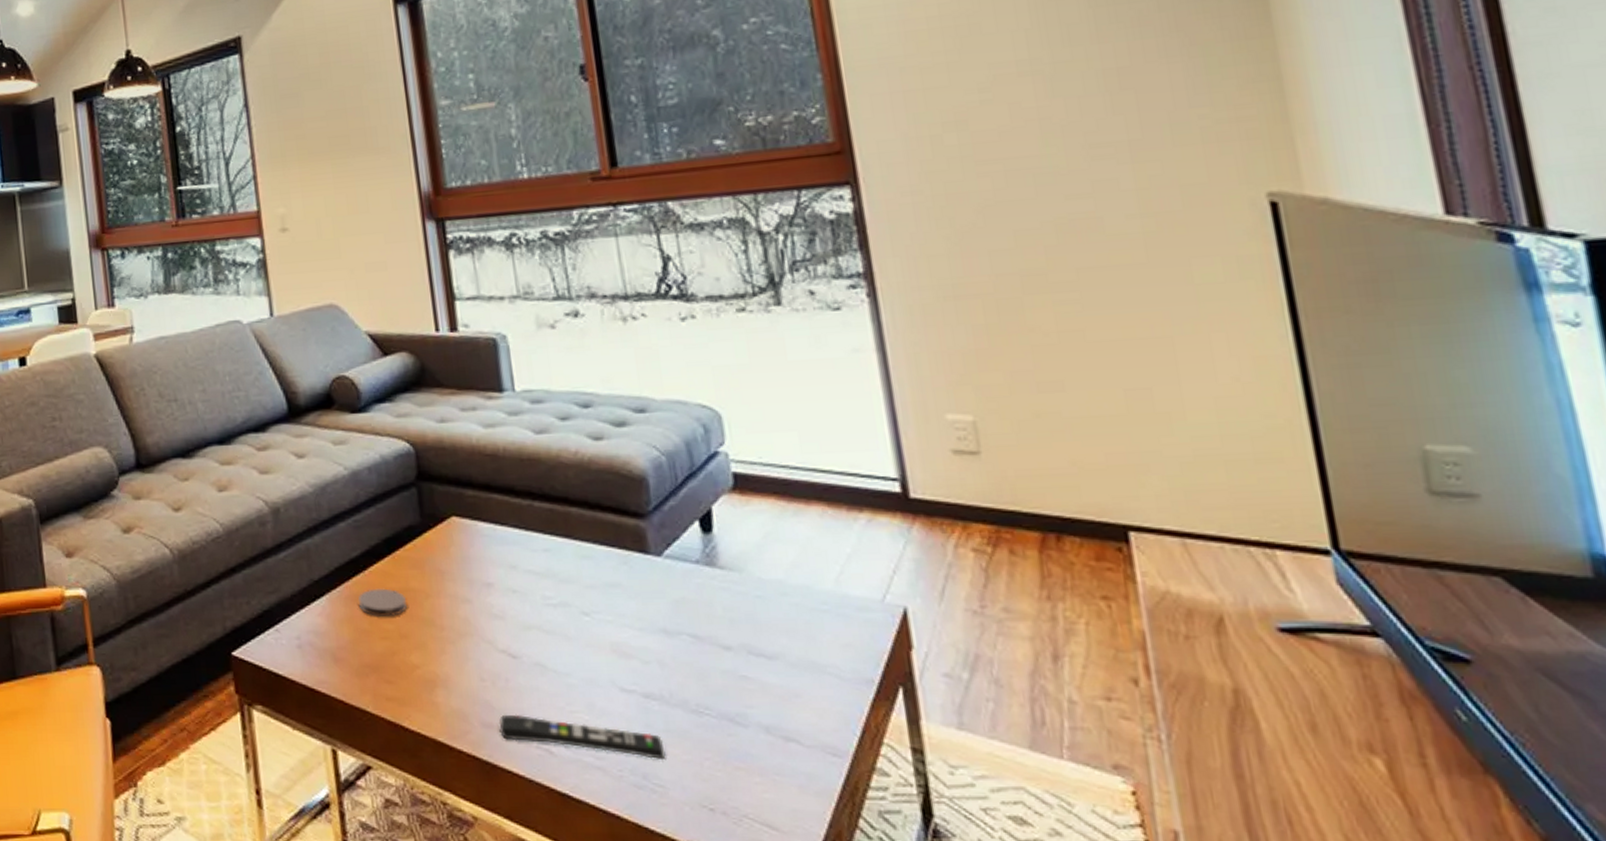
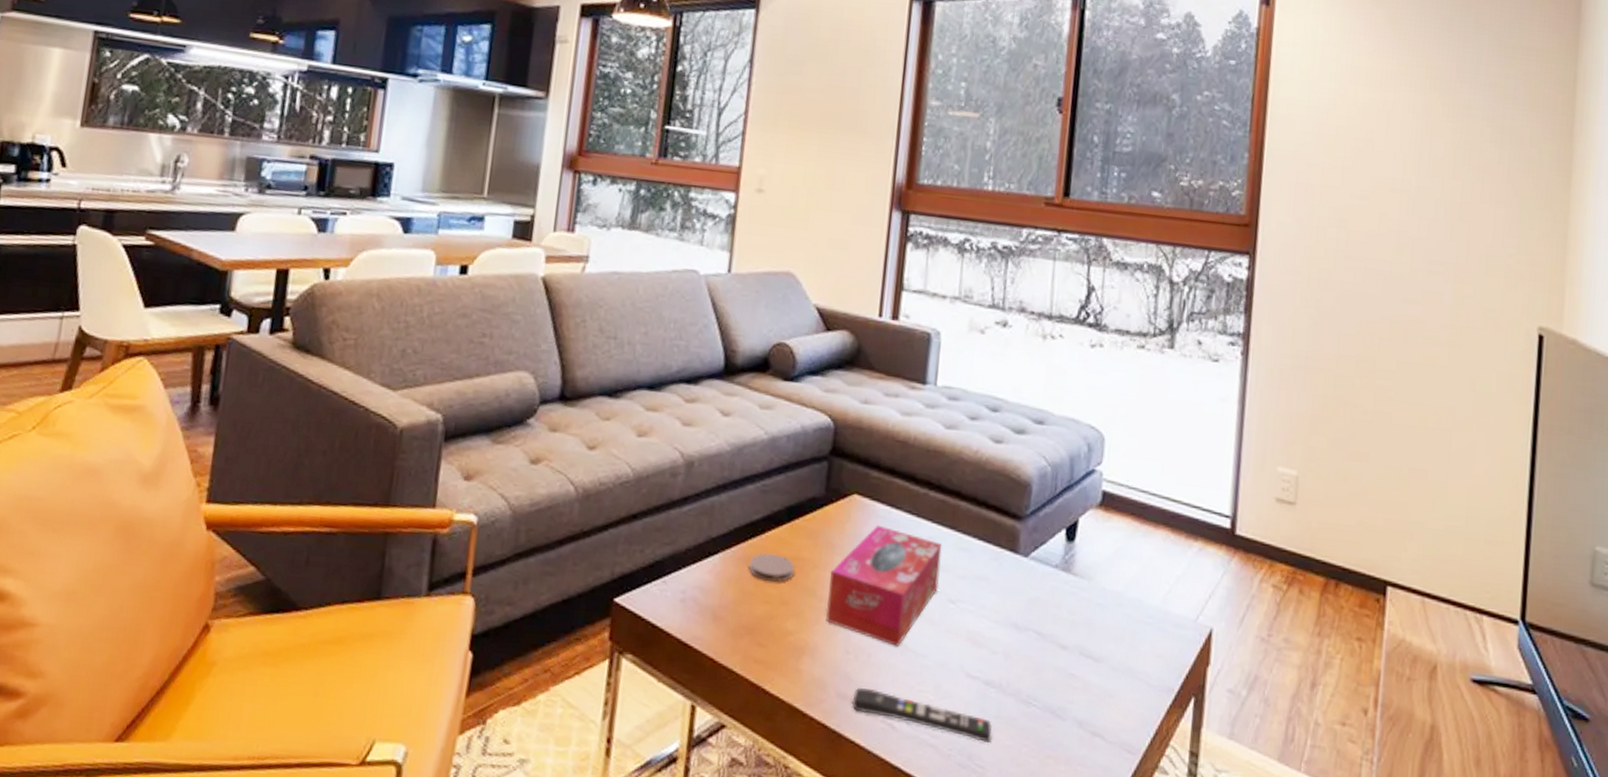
tissue box: none [446,544,568,667] -> present [826,524,942,646]

